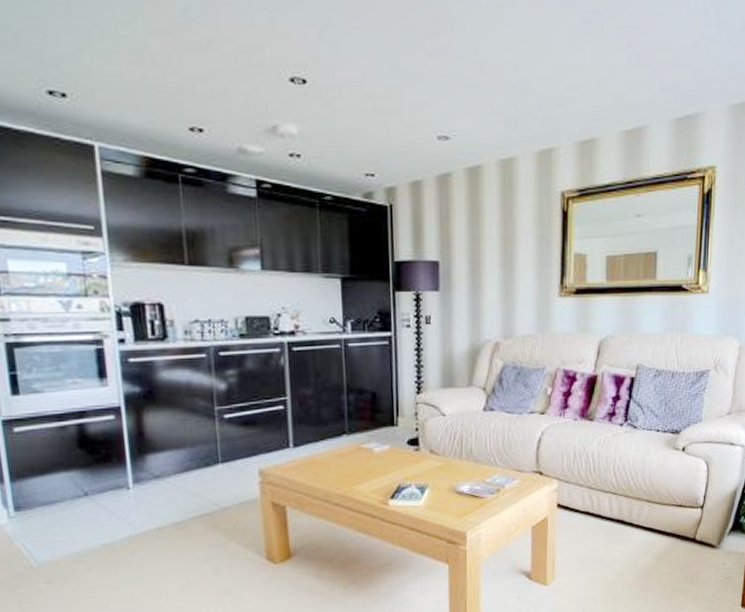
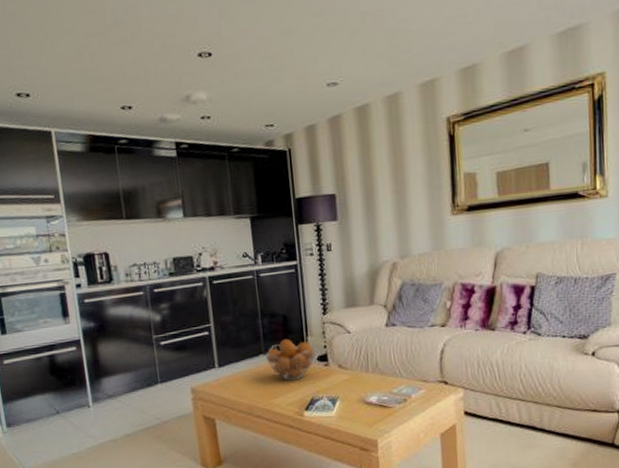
fruit basket: none [349,418,406,466] -> present [265,338,315,381]

